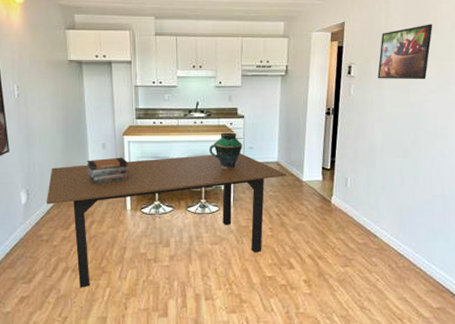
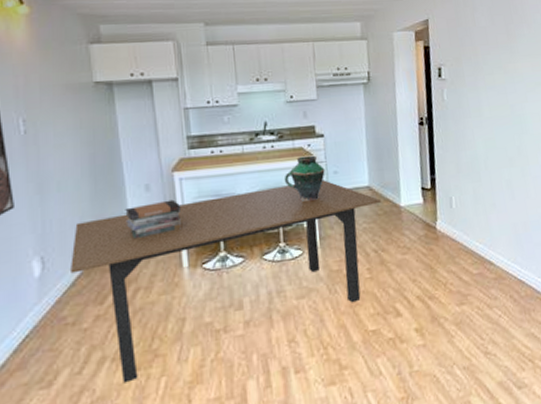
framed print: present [377,24,433,80] -> none [469,17,523,80]

